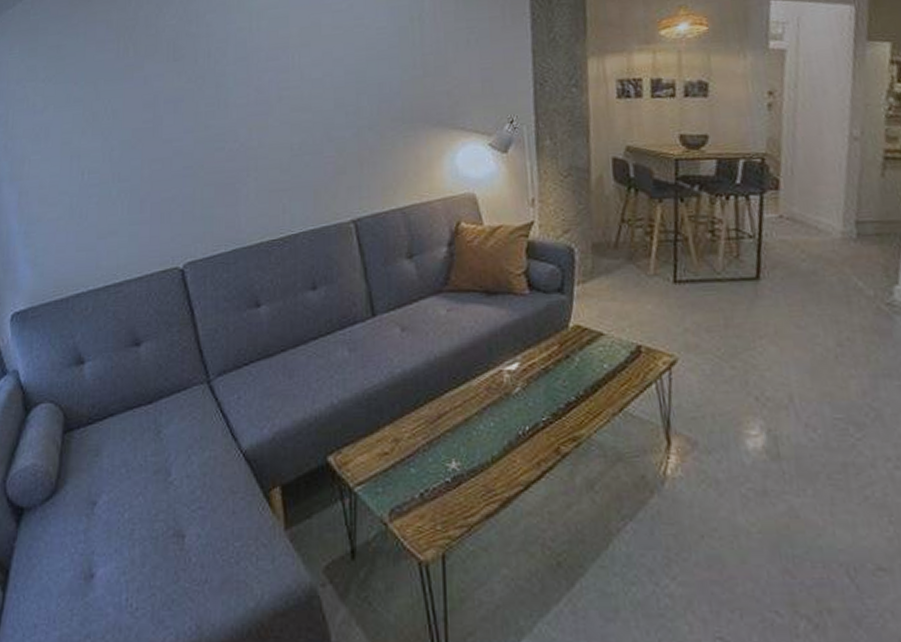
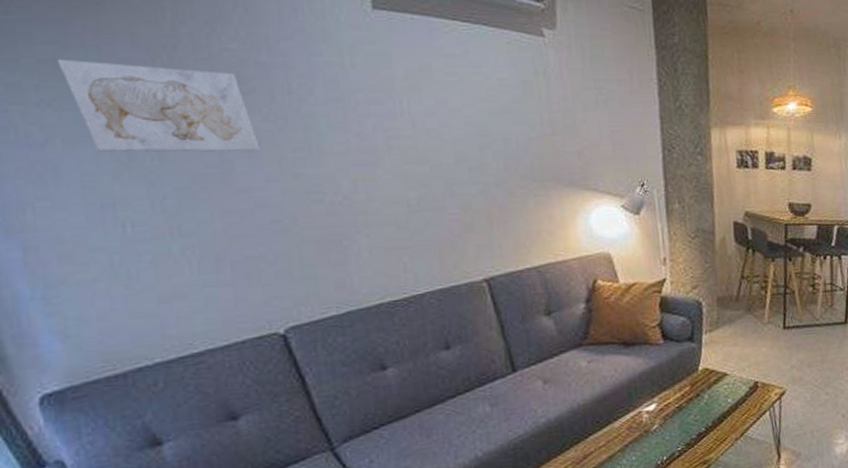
wall art: none [59,44,183,115] -> present [56,58,260,152]

